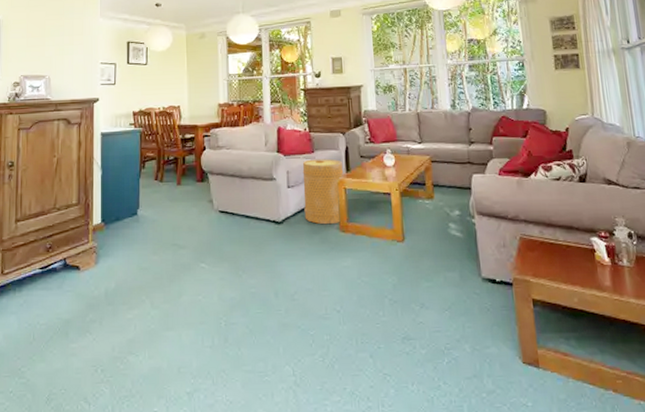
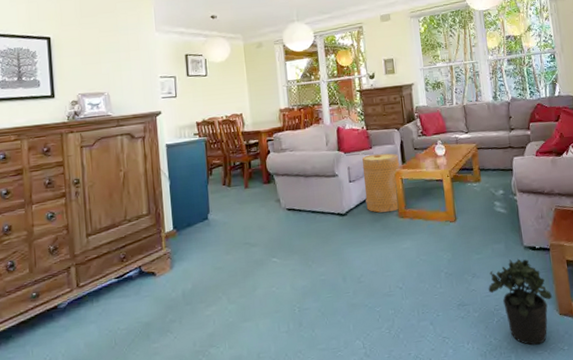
potted plant: none [438,291,514,396] -> present [488,258,552,346]

